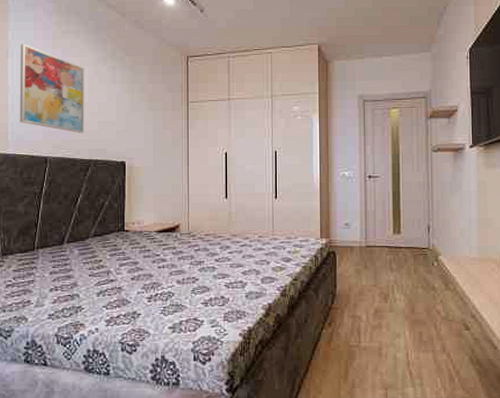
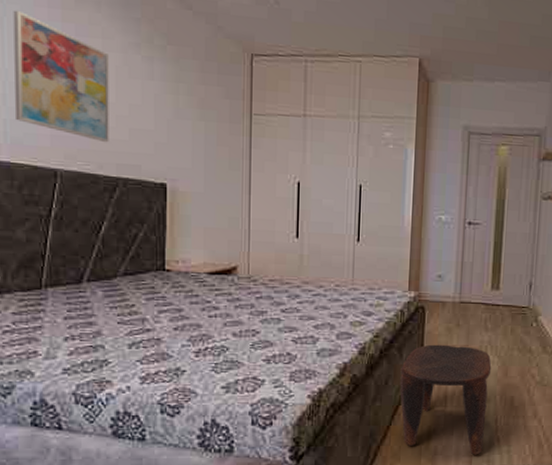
stool: none [318,285,399,388] -> present [399,344,492,455]

